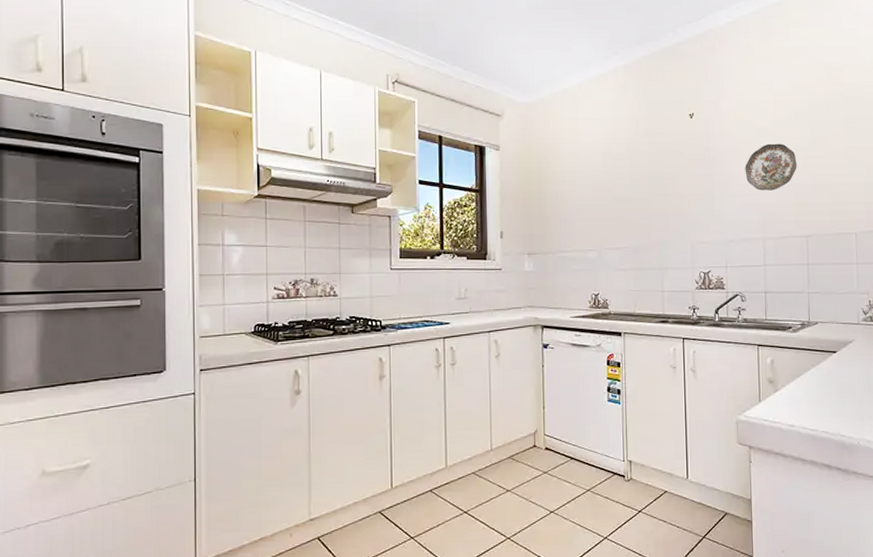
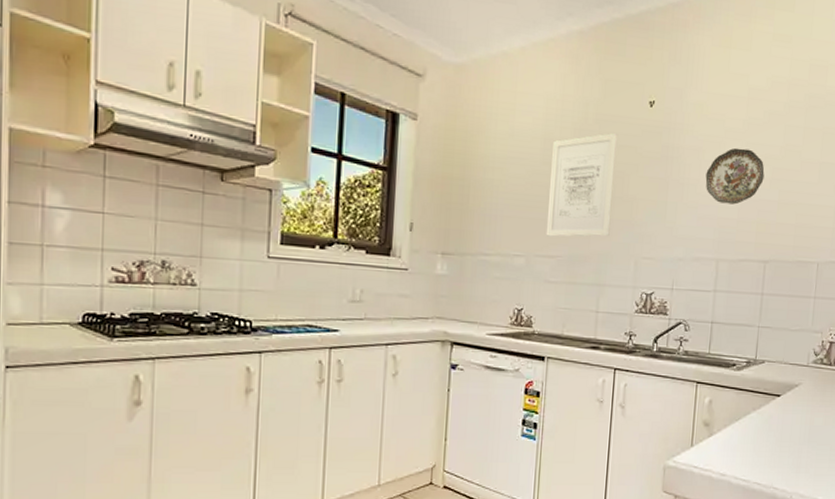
wall art: none [612,142,667,232] -> present [546,132,618,237]

